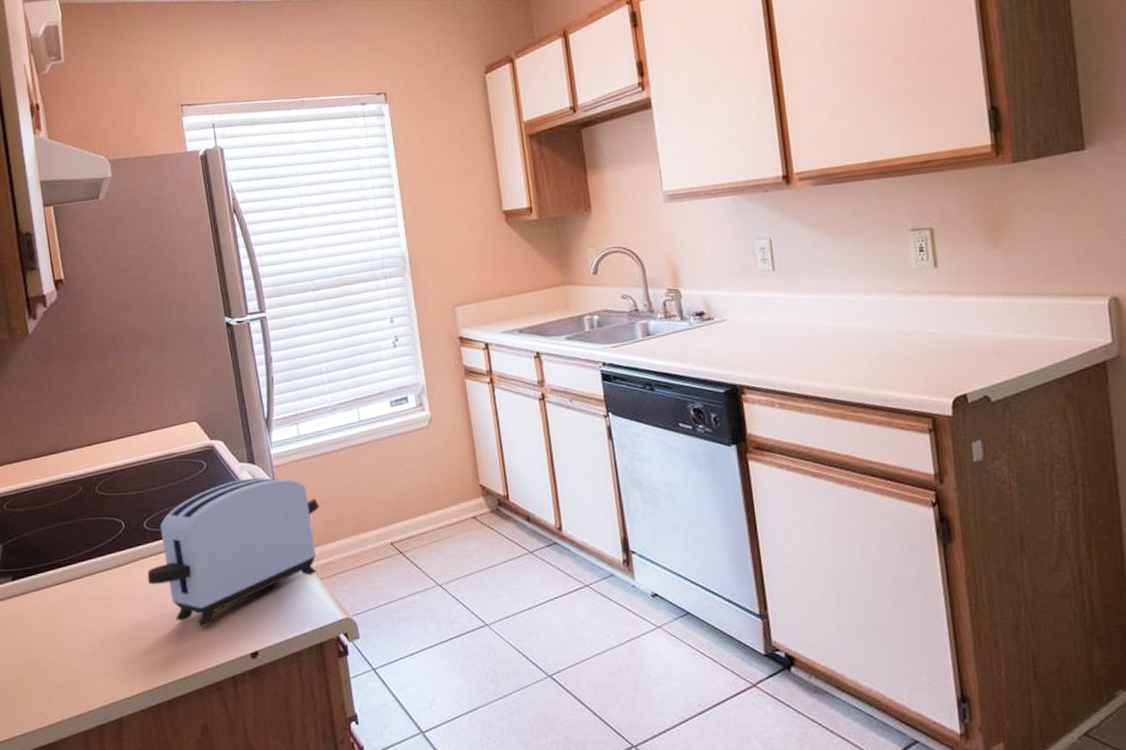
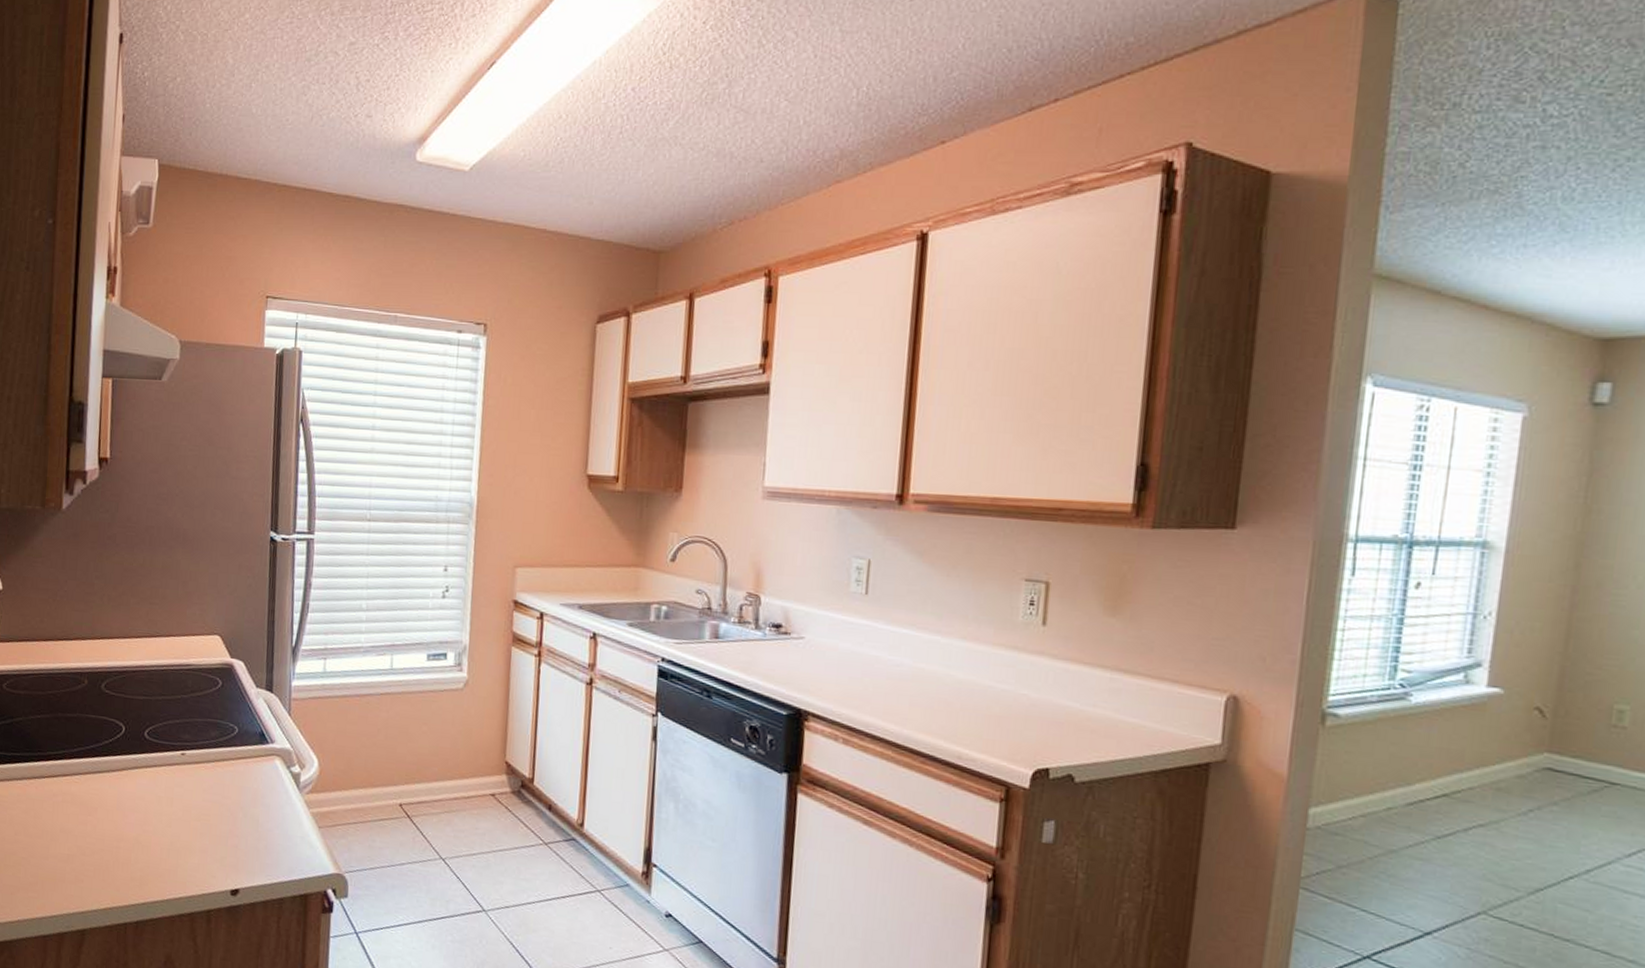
toaster: present [147,477,320,627] -> none [138,705,332,853]

